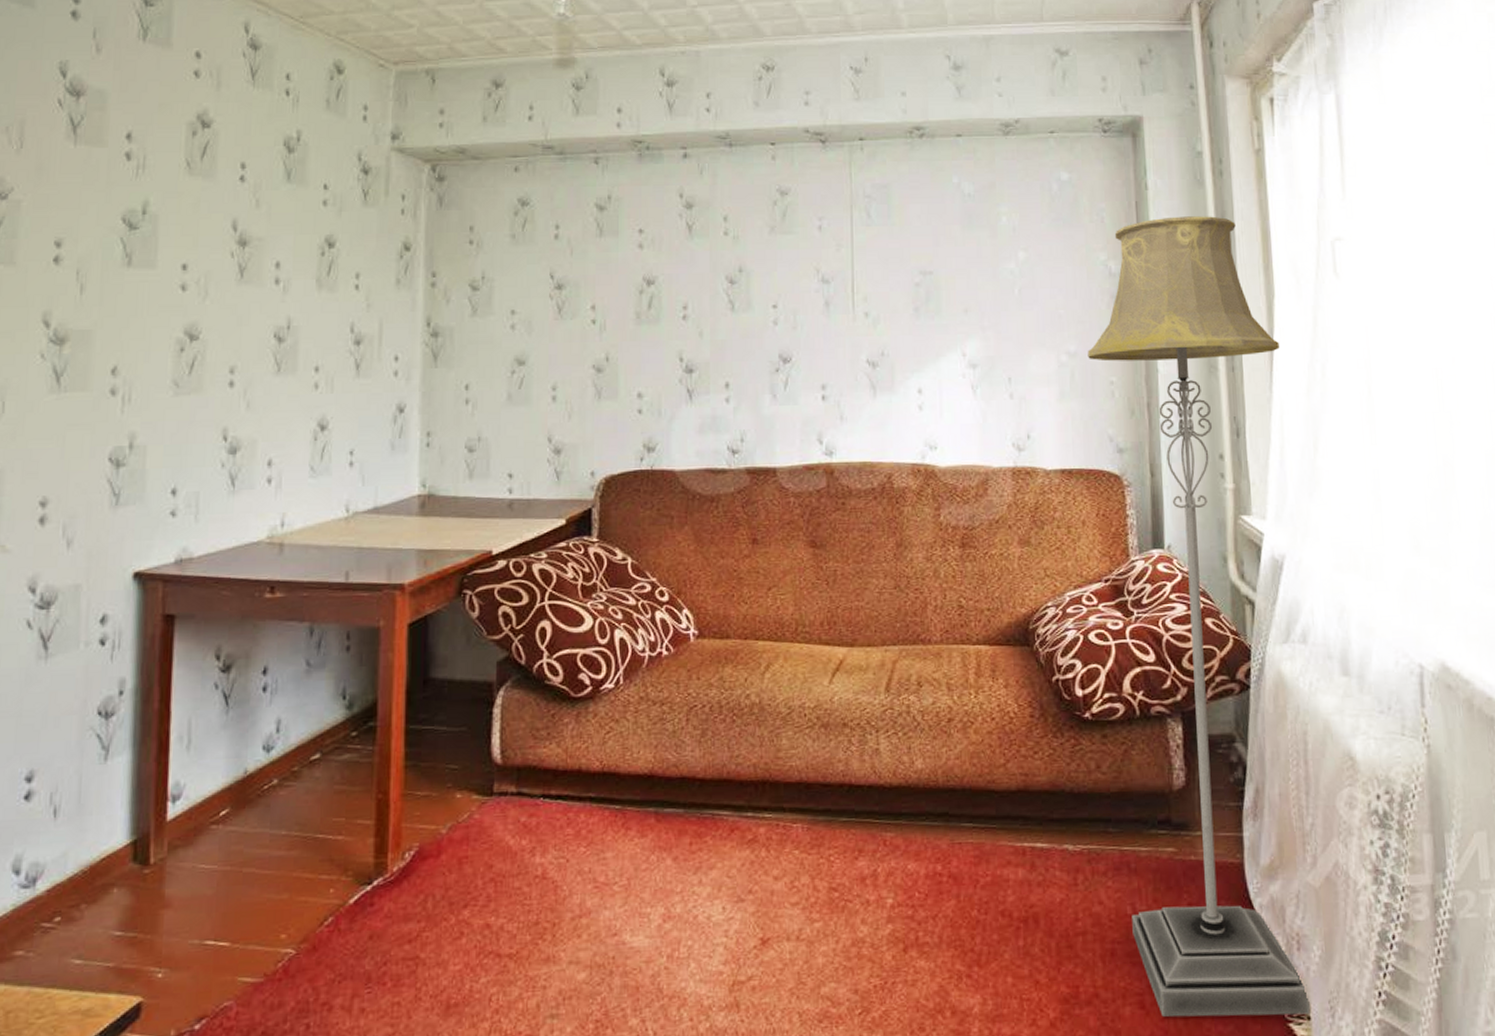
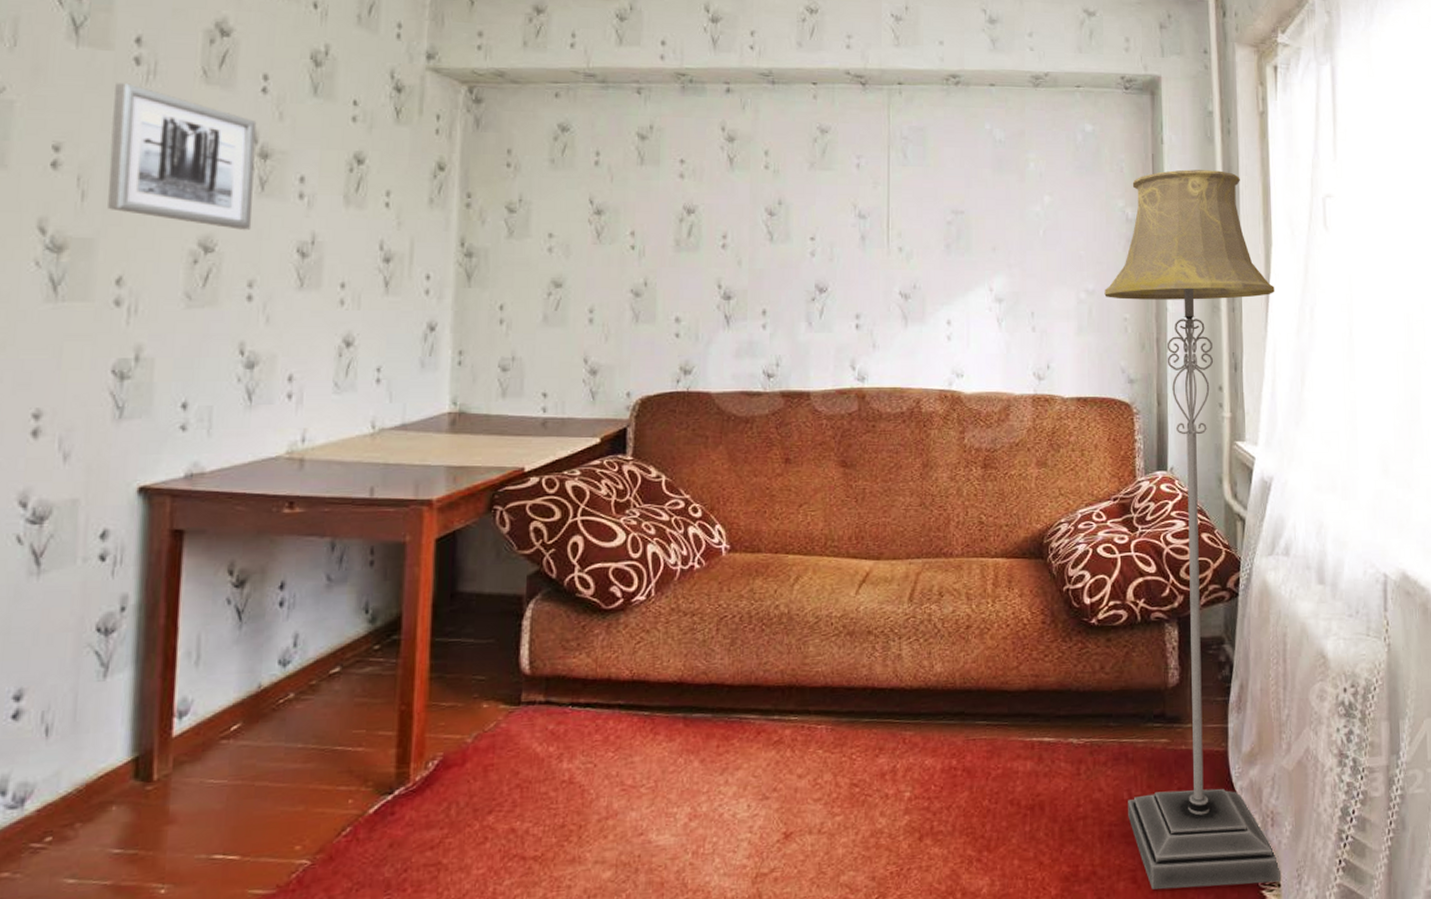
wall art: none [103,178,236,317] -> present [108,83,257,230]

